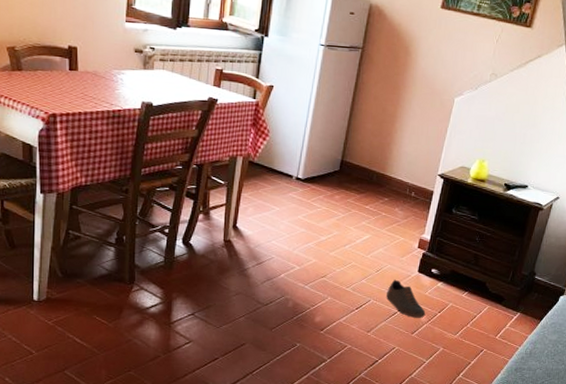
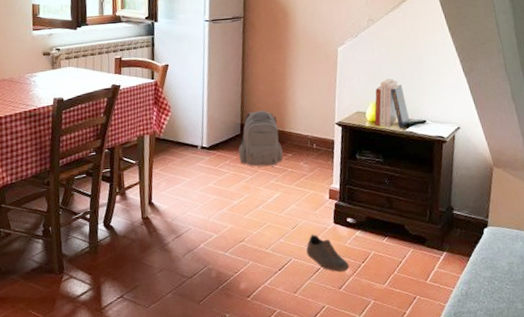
backpack: none [333,149,380,207] -> present [238,110,283,166]
books: none [477,137,513,190] -> present [374,78,410,129]

